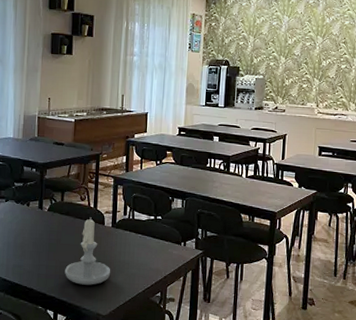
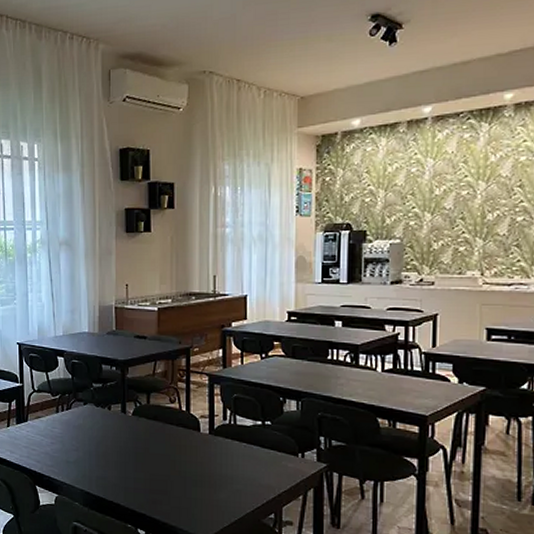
candle: present [65,217,111,285] -> none [156,422,211,503]

